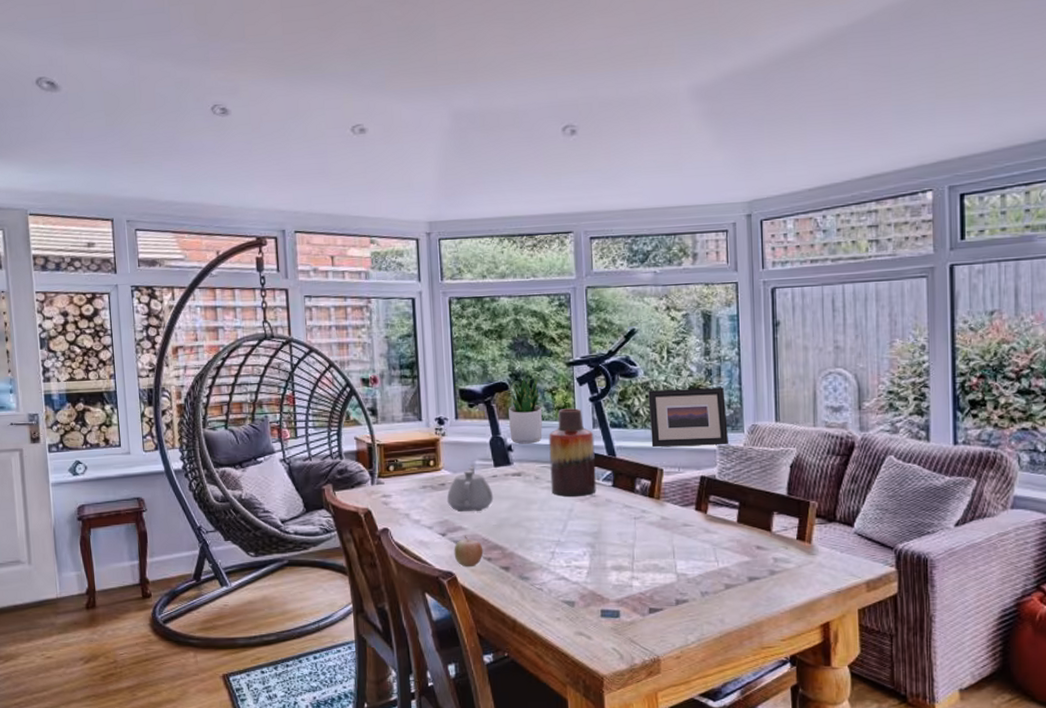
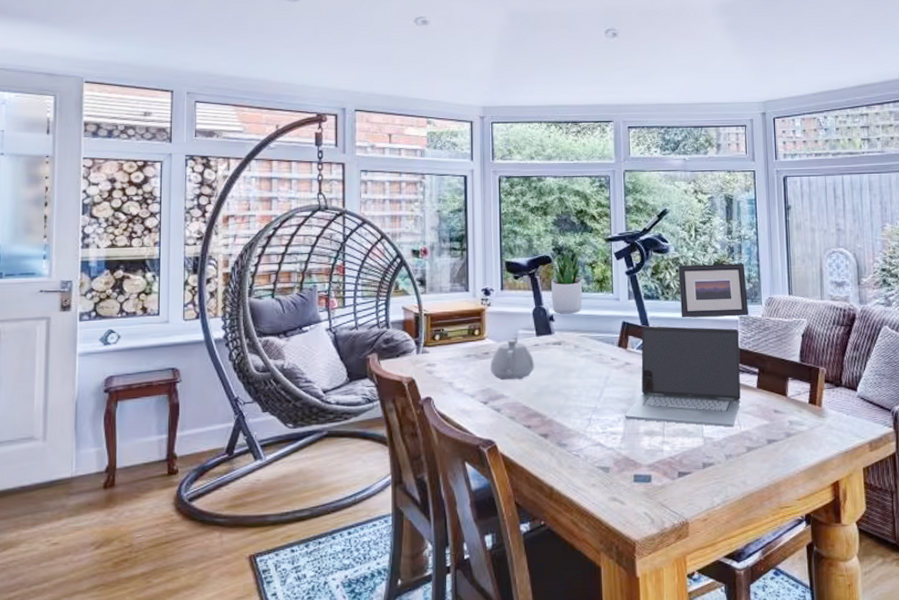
fruit: present [454,536,483,568] -> none [495,404,524,436]
vase: present [549,408,596,498] -> none [588,281,631,365]
laptop: none [590,456,719,564] -> present [625,326,741,427]

